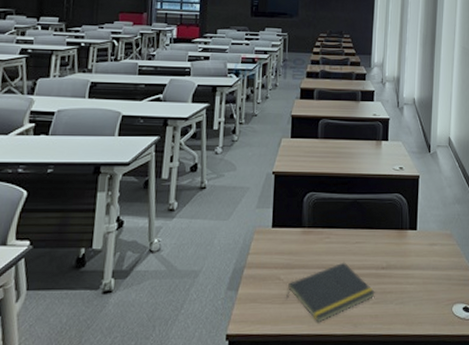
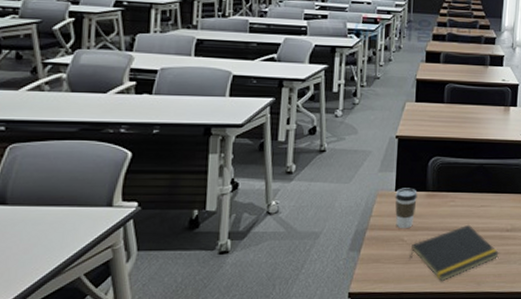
coffee cup: none [272,224,294,266] -> present [395,188,417,228]

